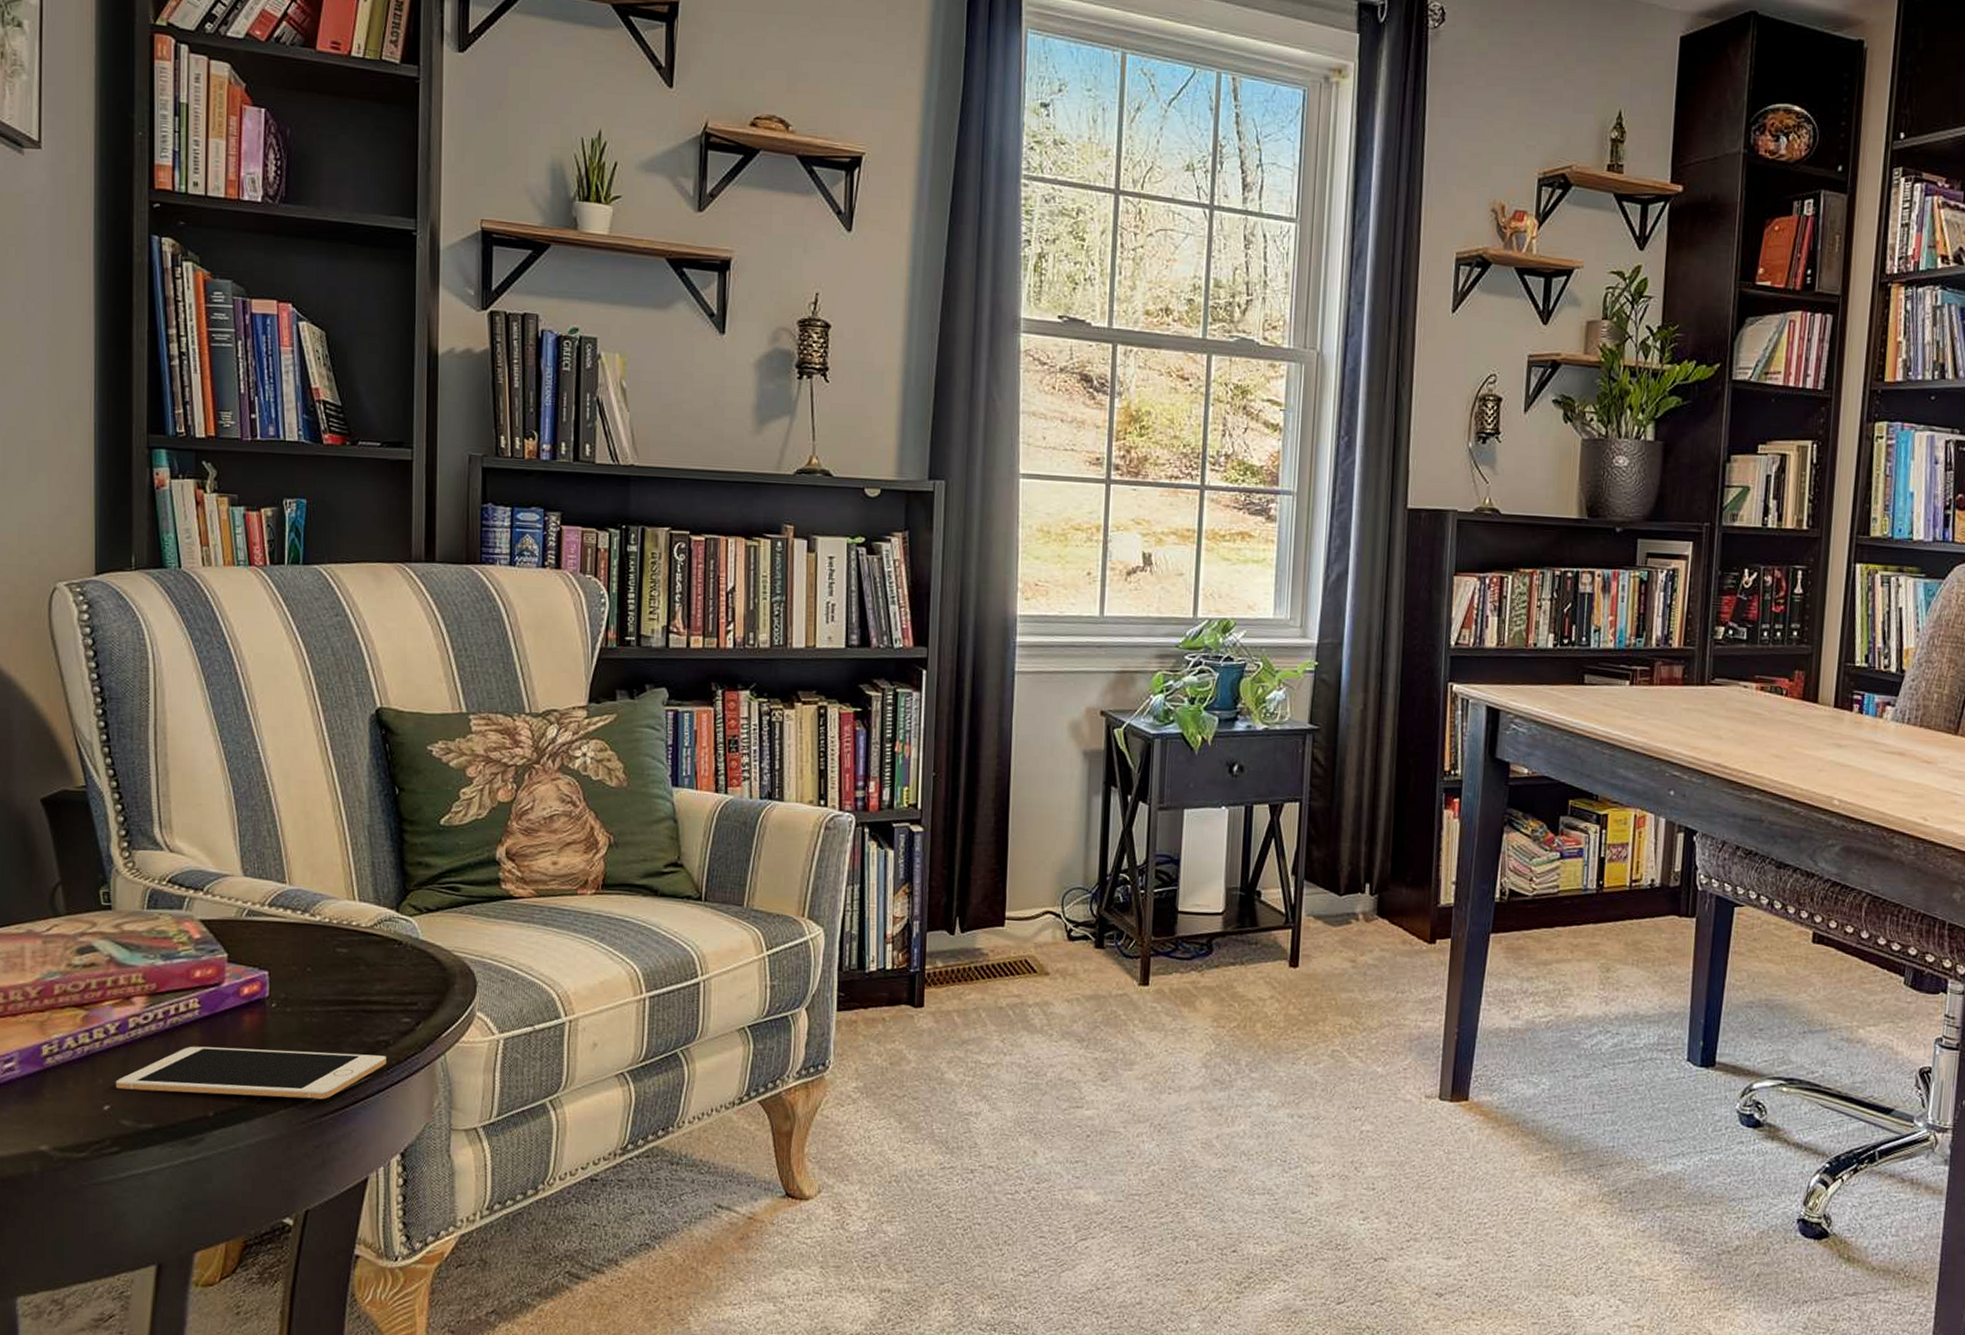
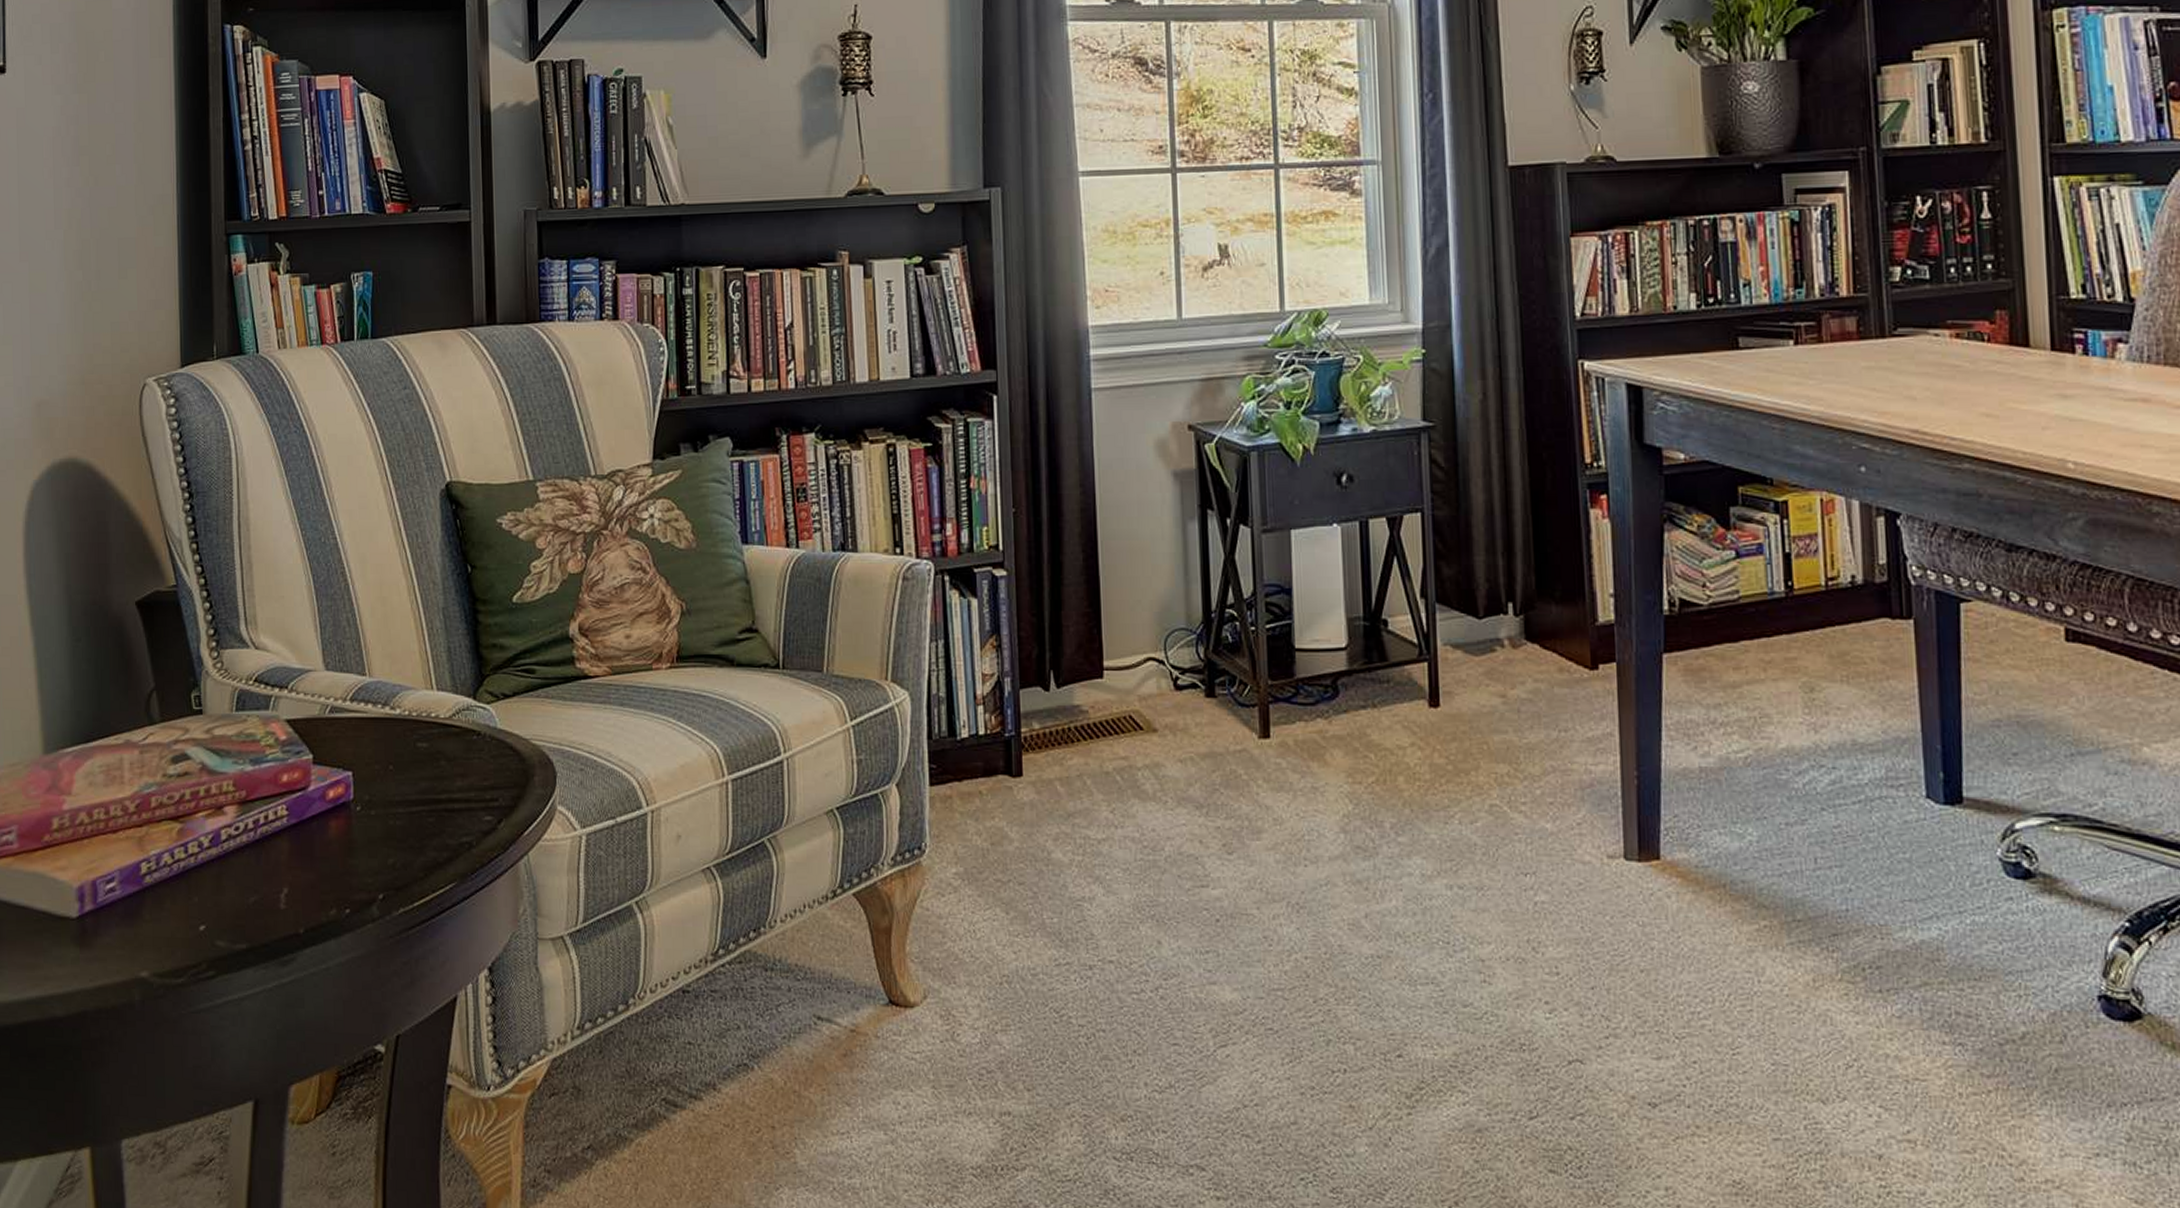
cell phone: present [115,1046,386,1100] -> none [209,857,470,911]

